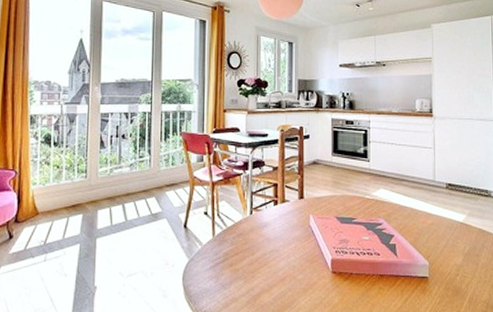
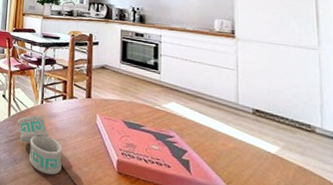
napkin ring: none [223,228,276,292] -> present [17,115,63,175]

